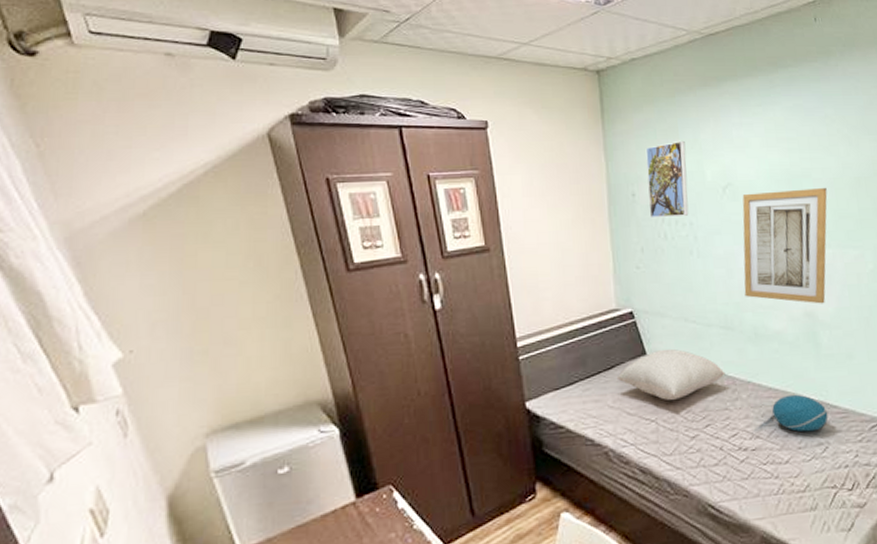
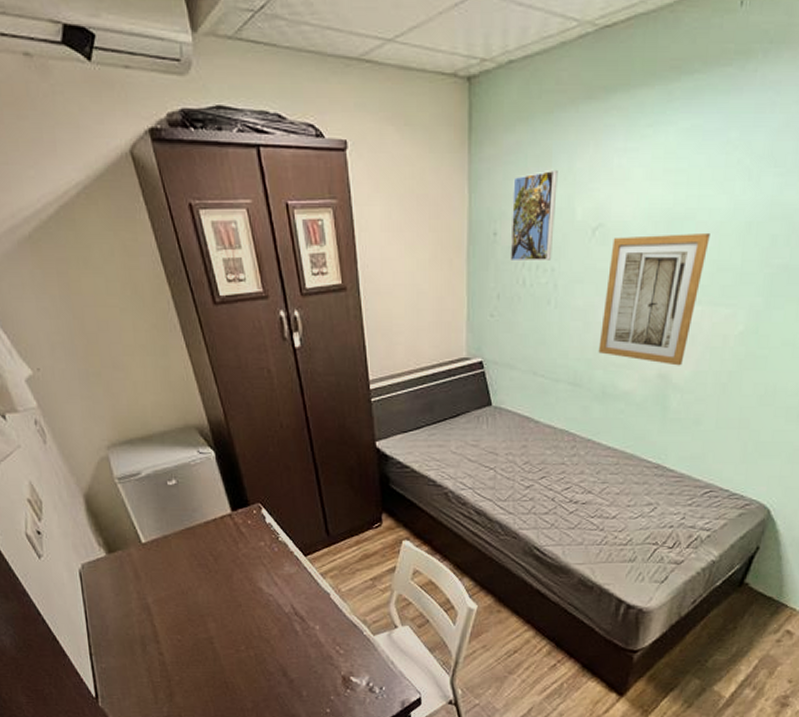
pillow: present [616,348,726,401] -> none [461,401,567,452]
cushion: present [772,394,829,432] -> none [608,455,663,492]

